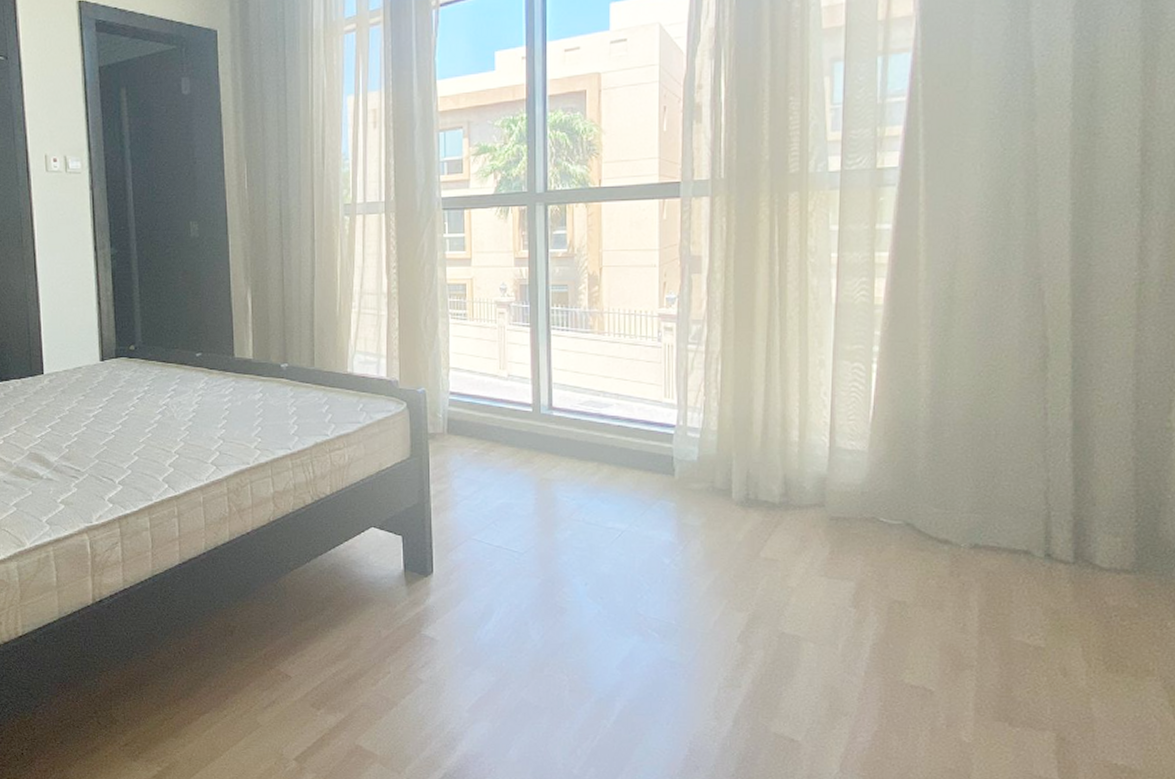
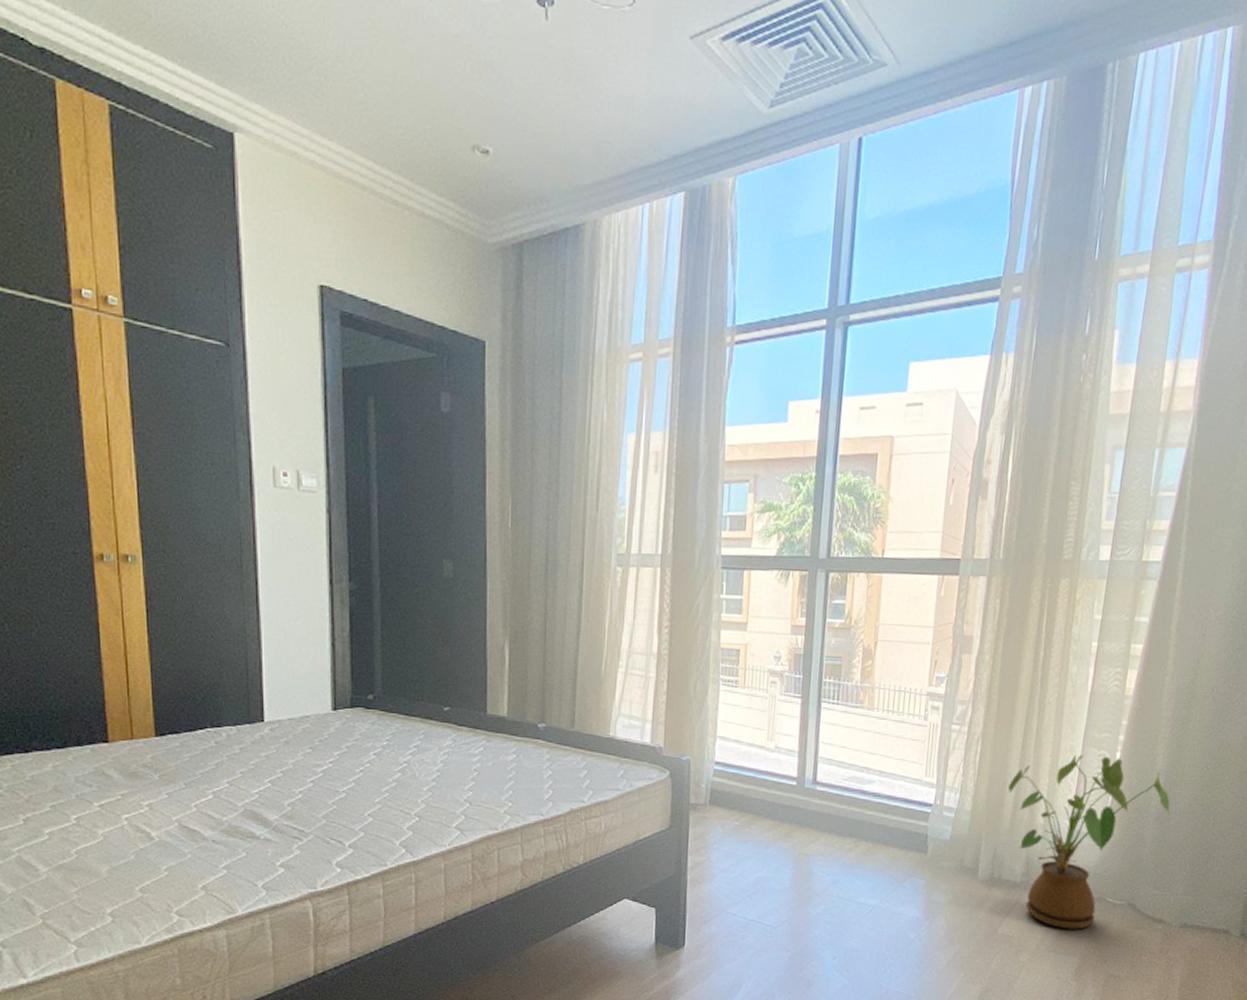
house plant: none [755,369,942,552] -> present [1008,755,1171,930]

